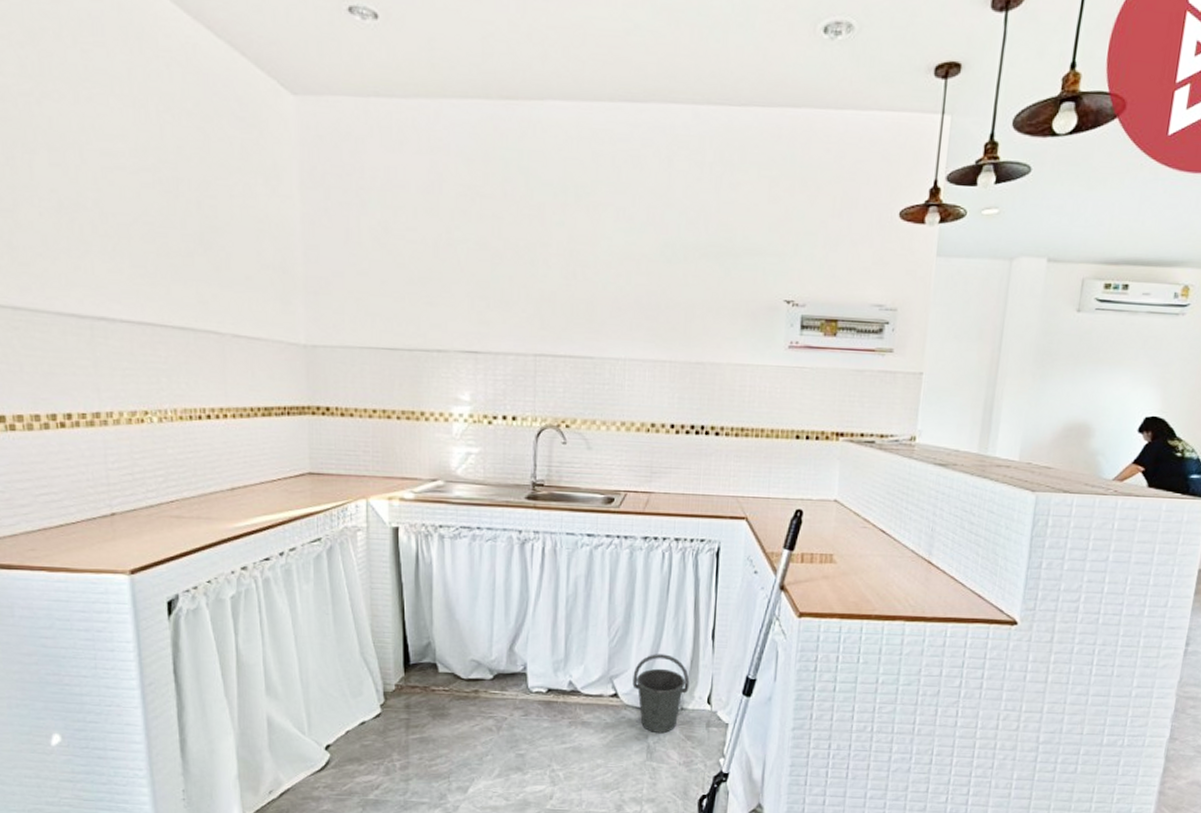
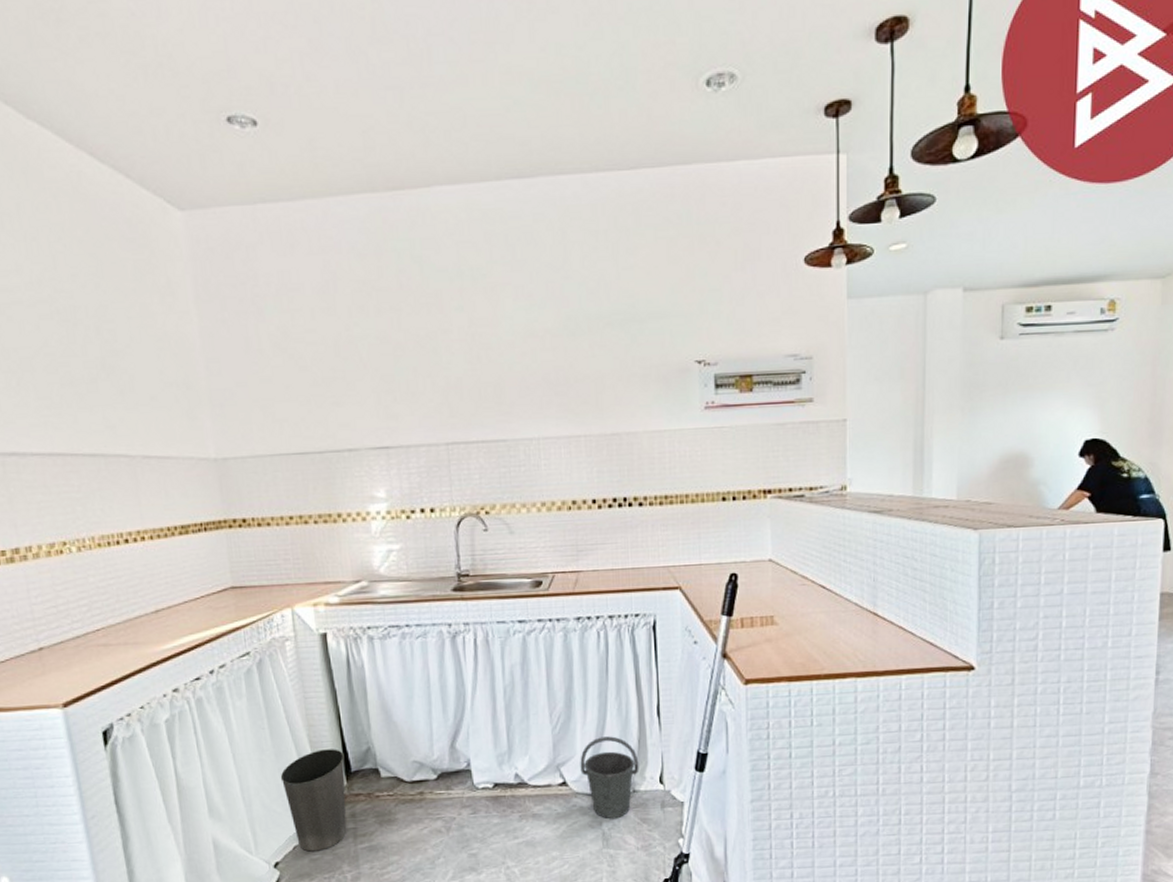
waste basket: none [339,640,404,738] -> present [280,749,347,852]

